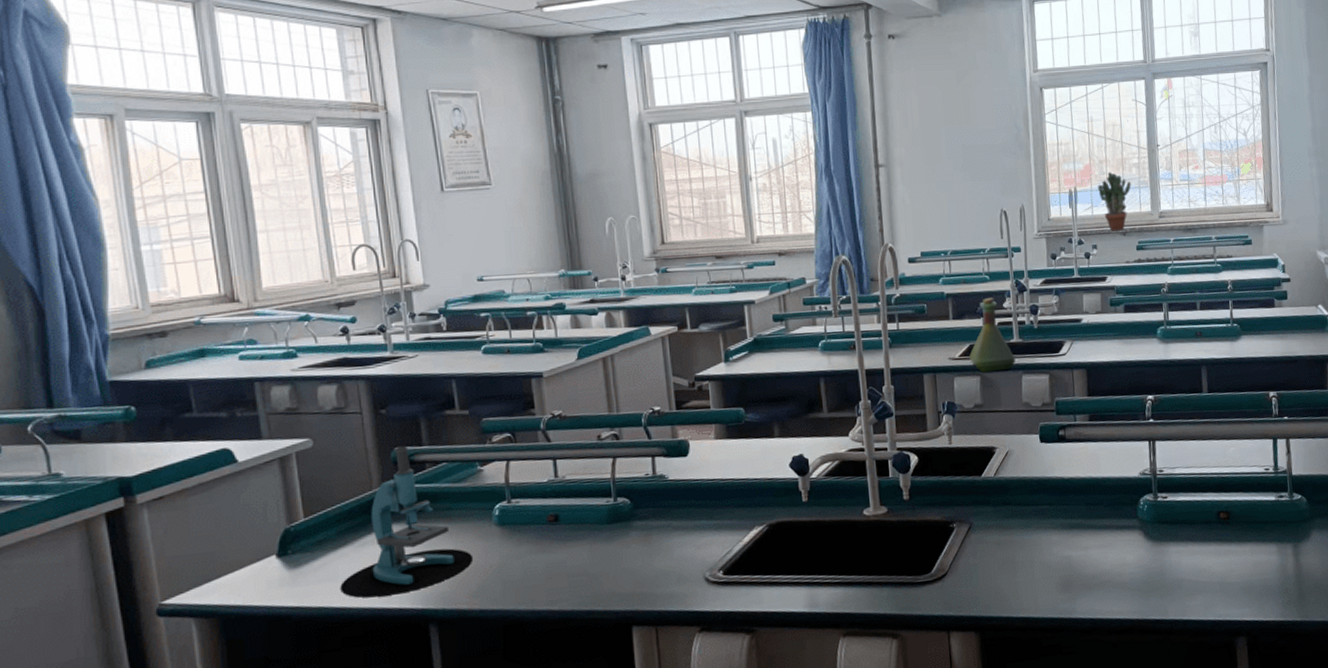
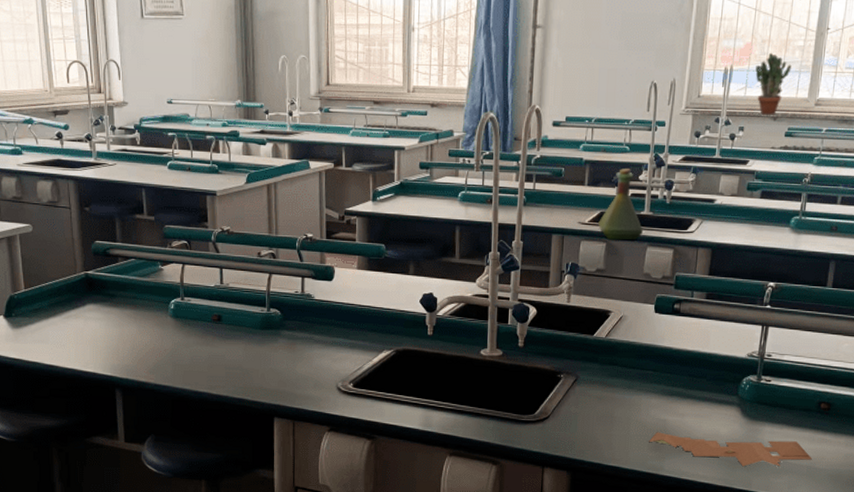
microscope: present [340,445,472,598] -> none [50,240,151,361]
papers: none [1056,557,1222,594] -> present [649,432,812,467]

